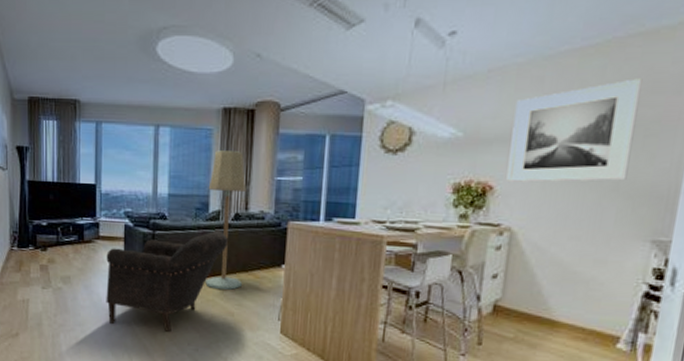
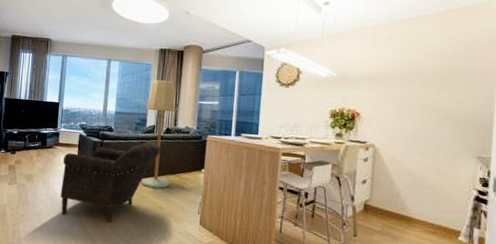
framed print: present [506,78,643,183] -> none [369,40,460,112]

